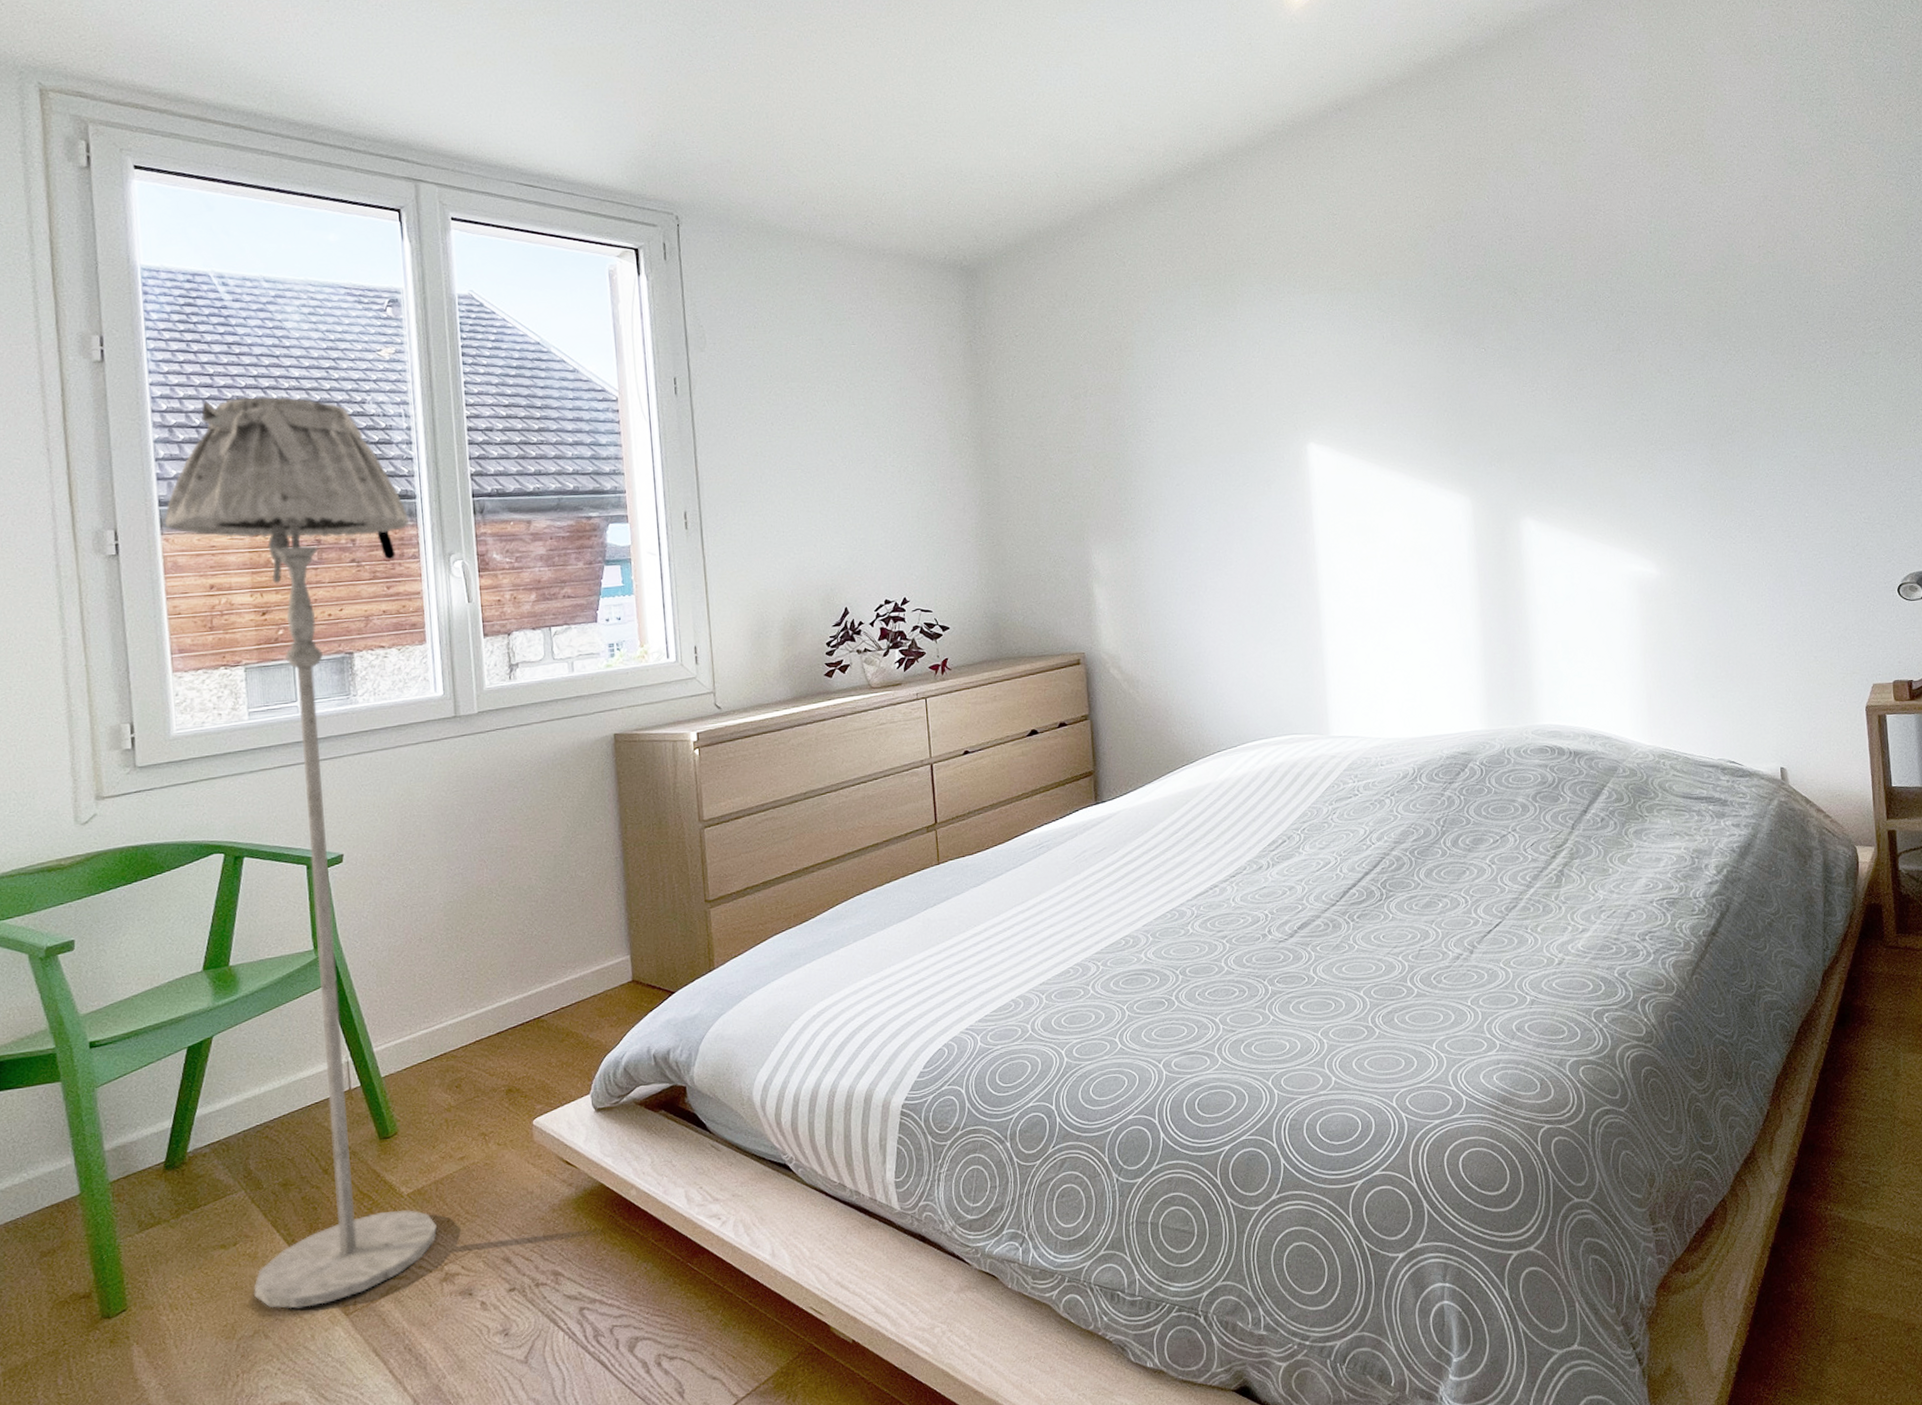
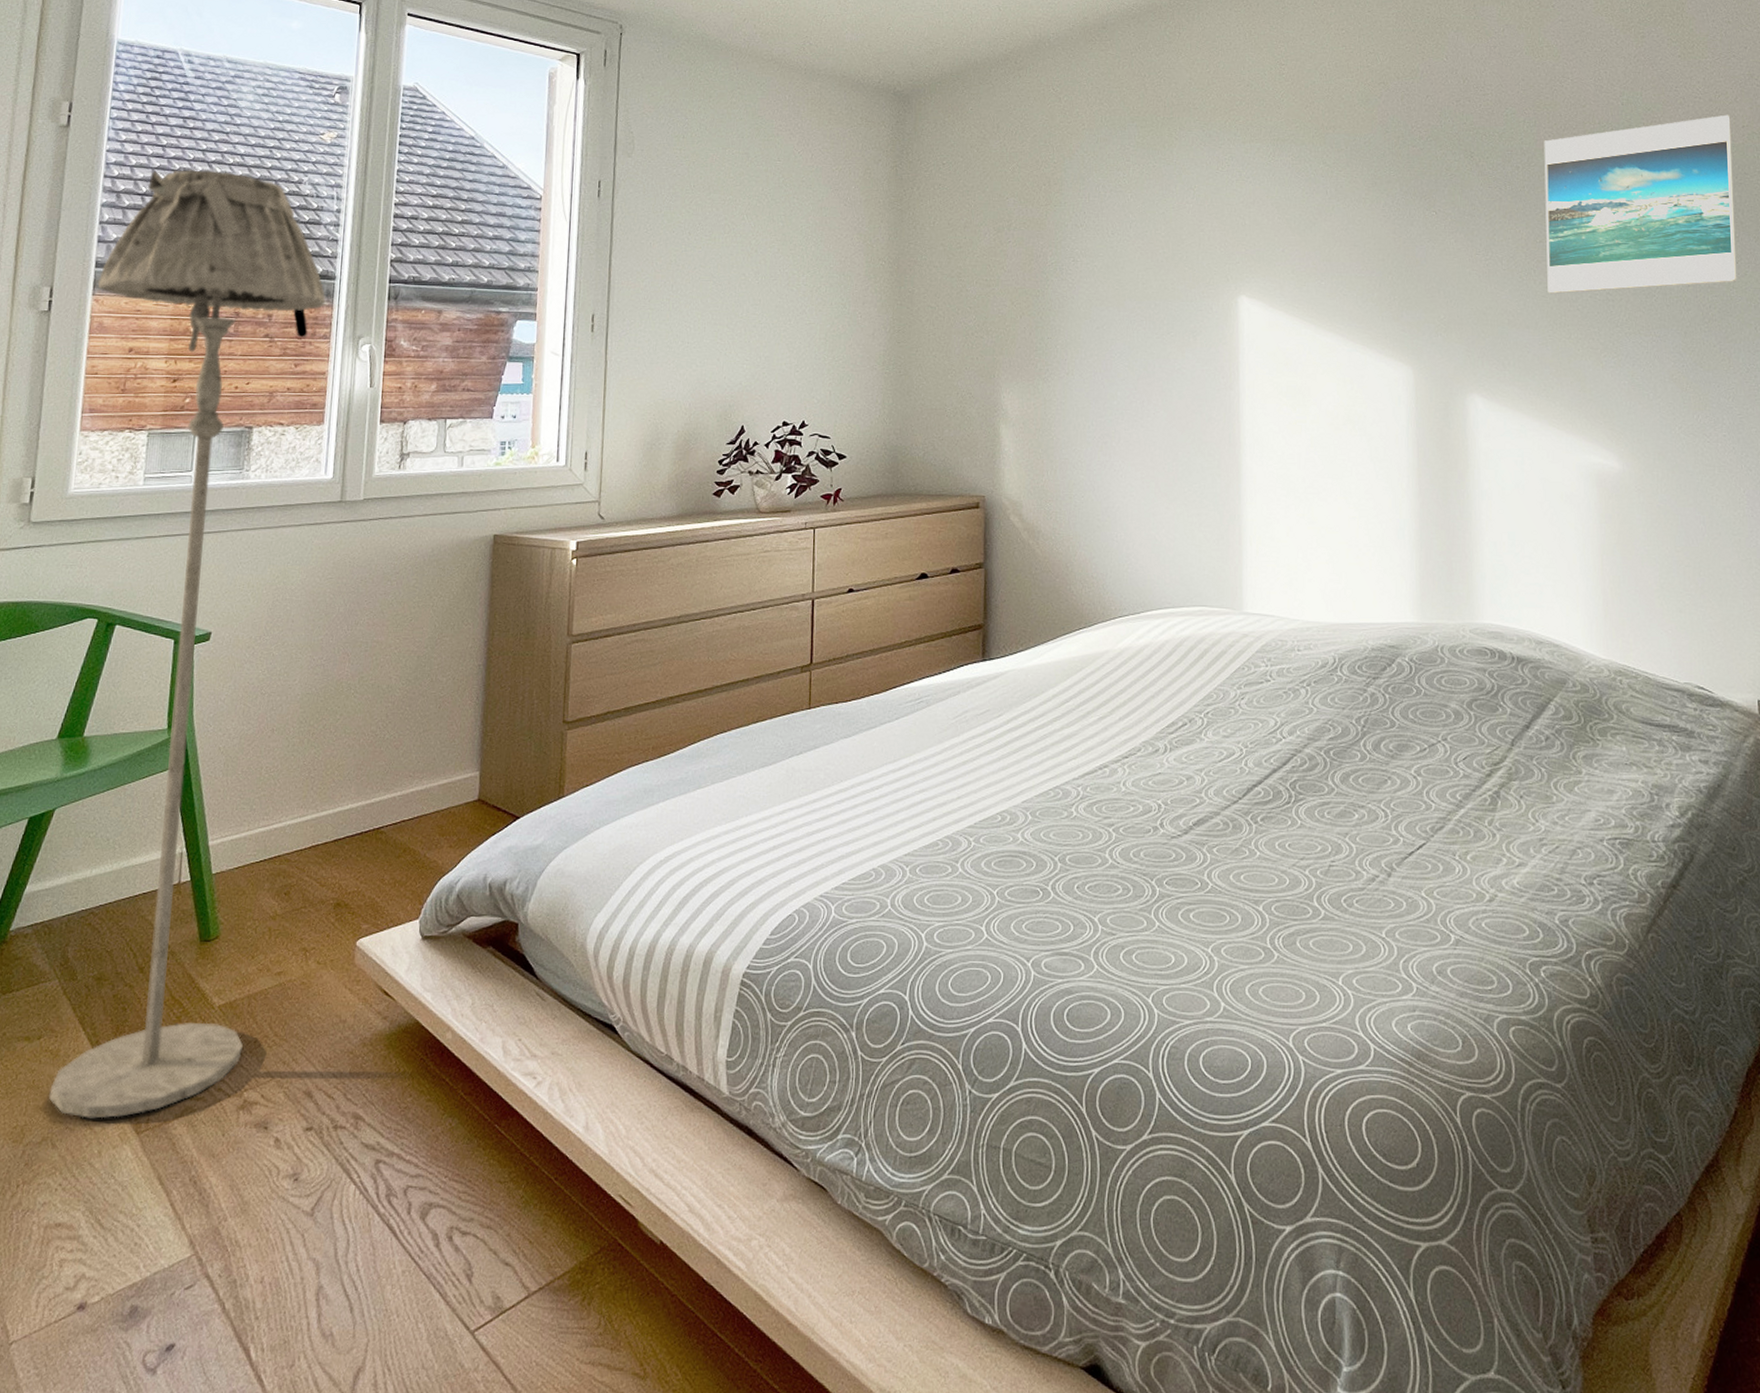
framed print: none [1580,236,1757,418] -> present [1544,114,1737,294]

